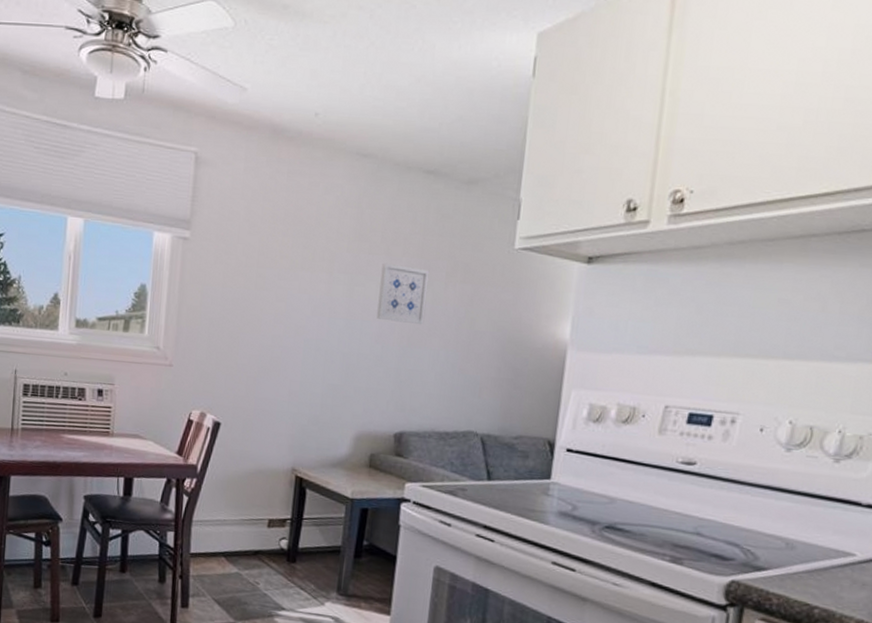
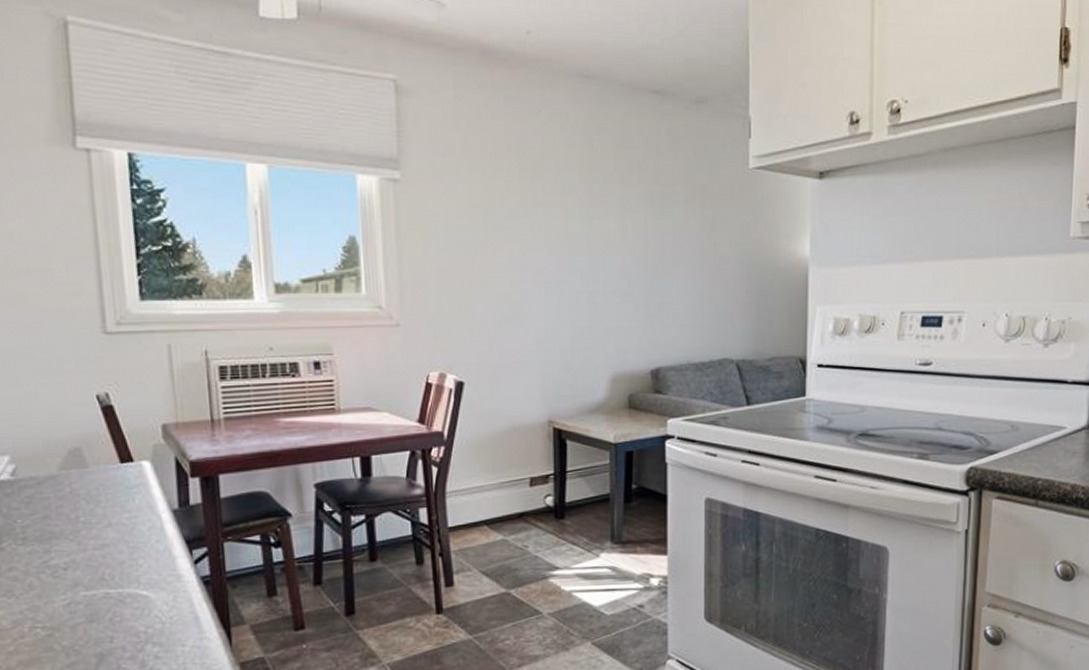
wall art: present [377,263,430,325] -> none [618,192,668,255]

